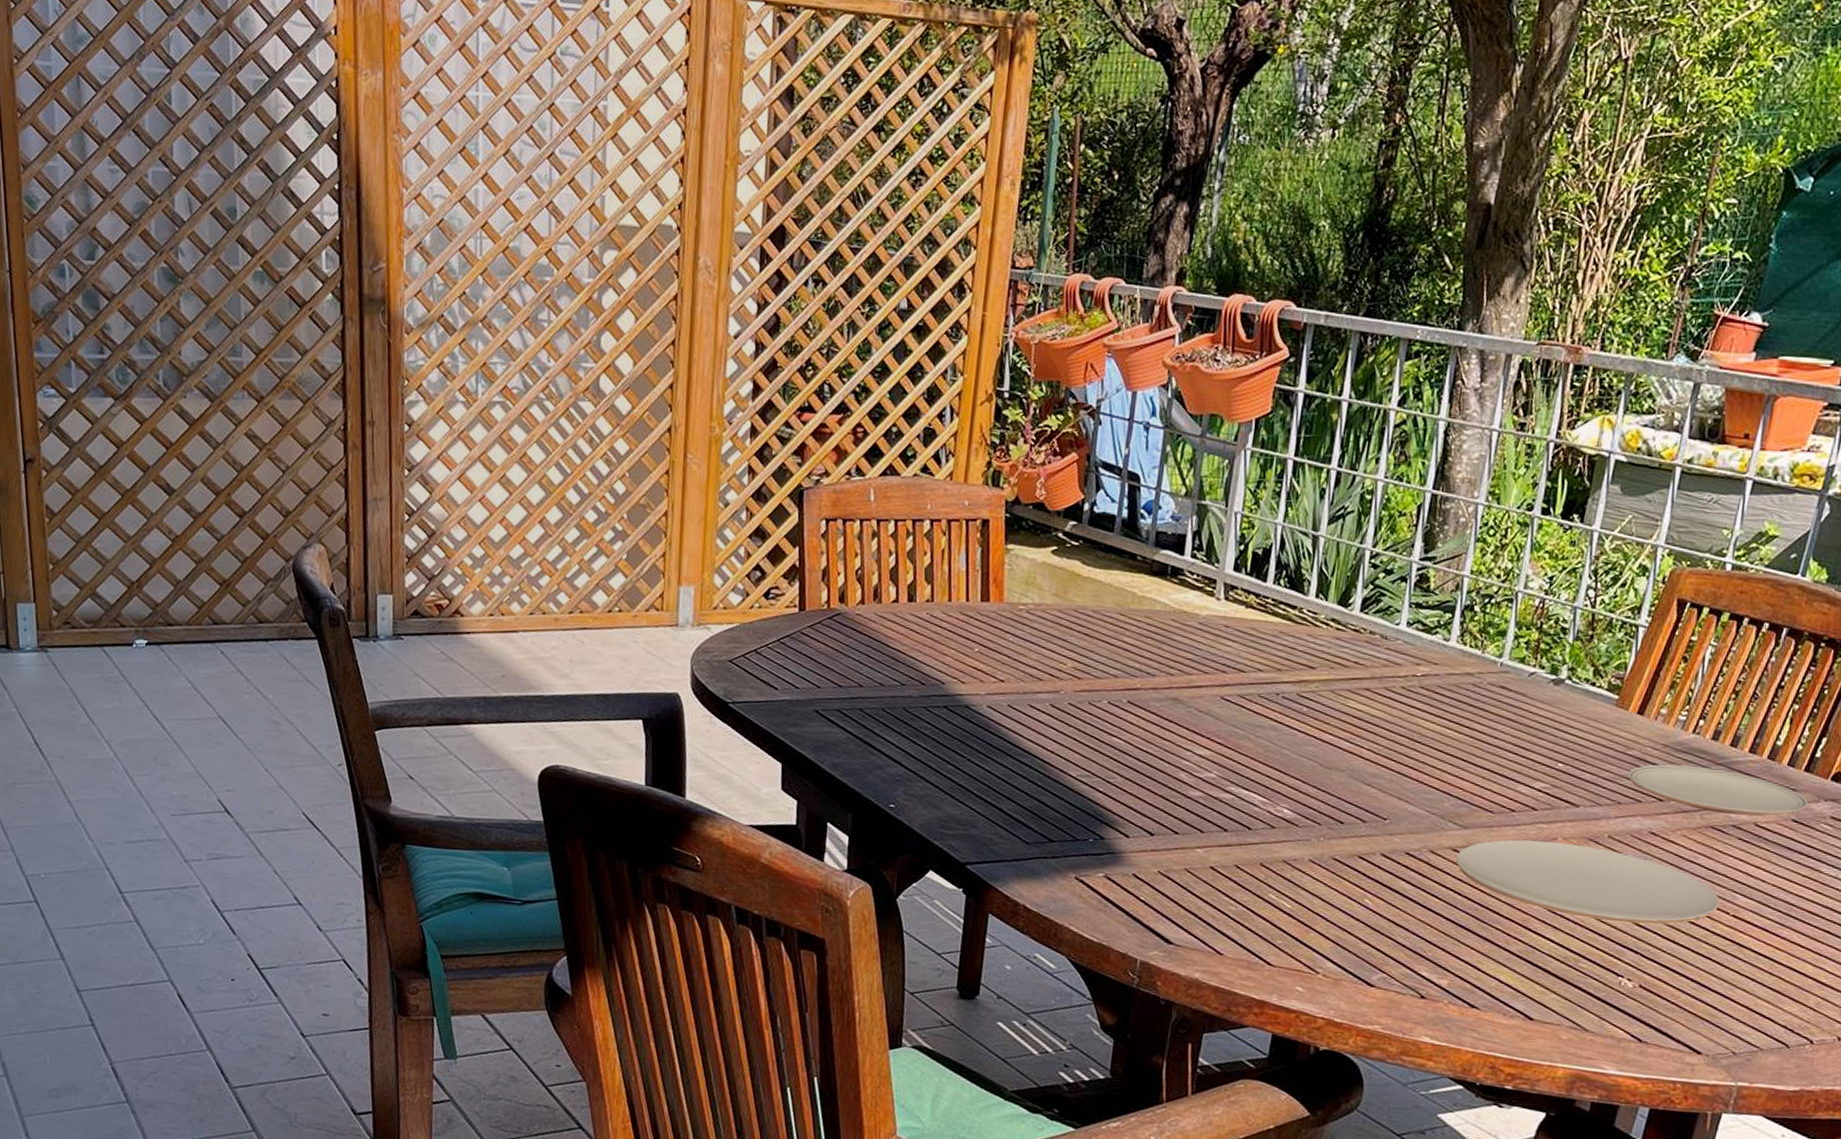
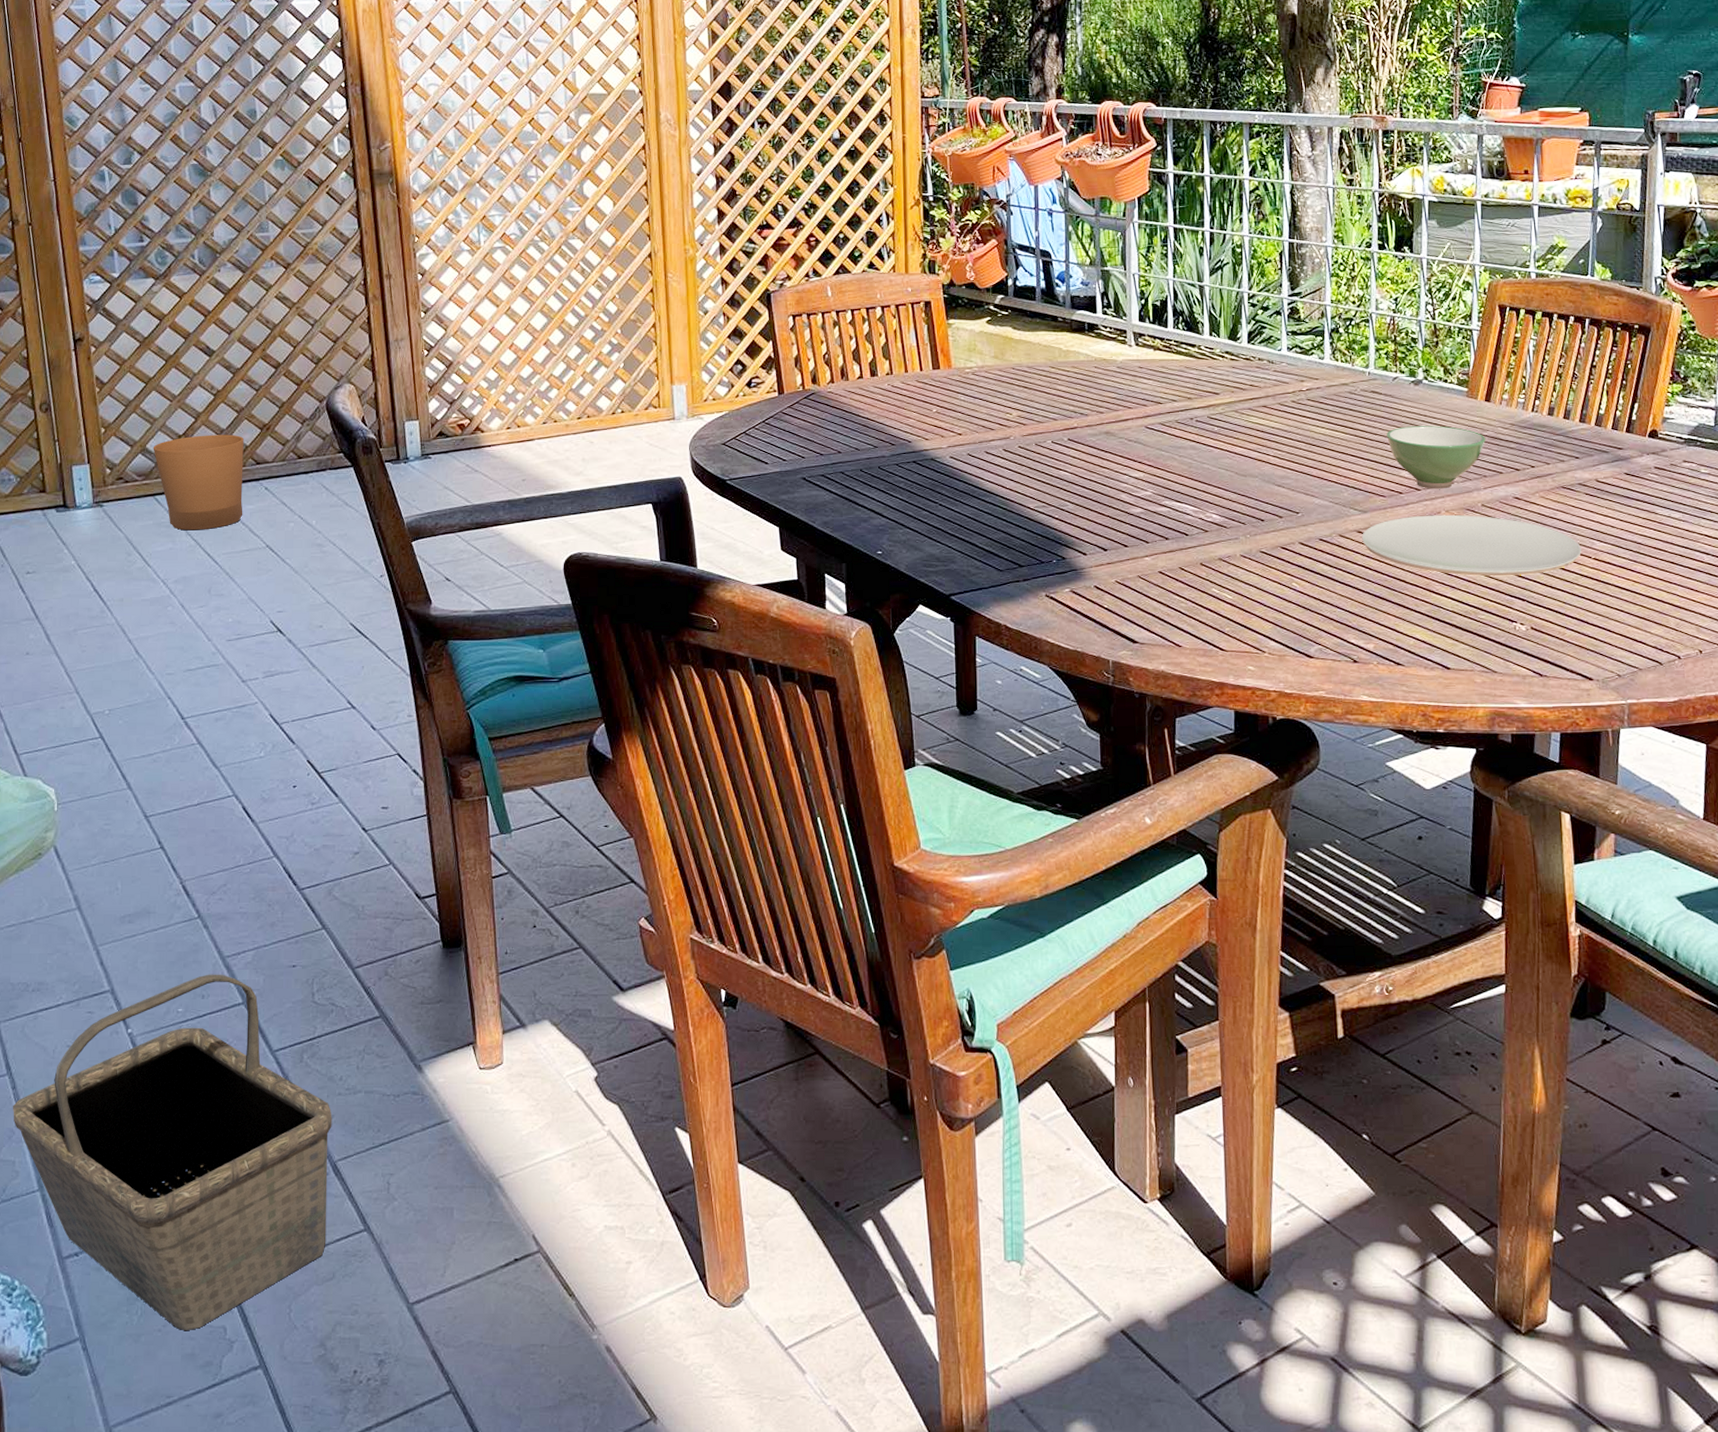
planter: none [103,584,202,691] -> present [153,434,244,531]
bowl: none [1507,732,1630,813] -> present [1386,425,1486,489]
plate: present [1628,764,1809,816] -> none [1487,439,1635,475]

